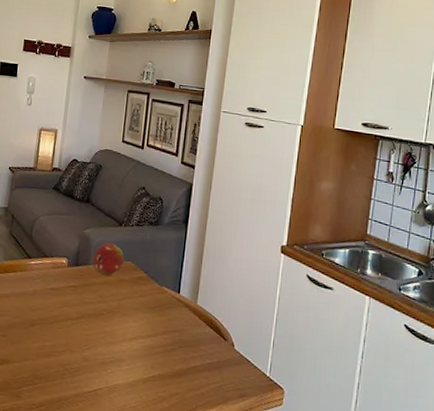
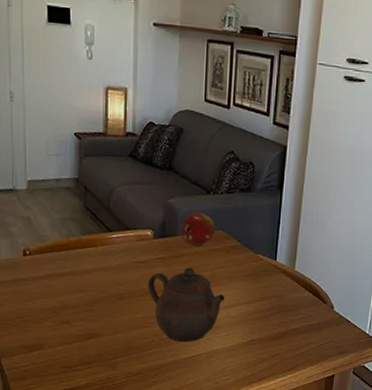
teapot: none [58,296,129,375] -> present [147,267,225,343]

